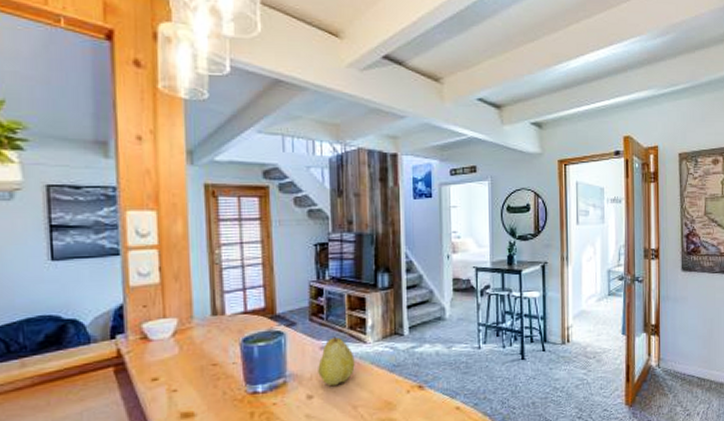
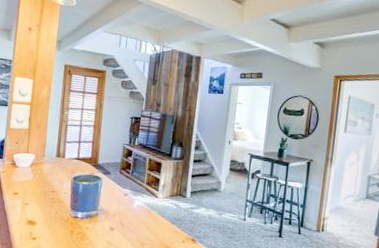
fruit: present [318,336,355,387] -> none [120,188,148,225]

